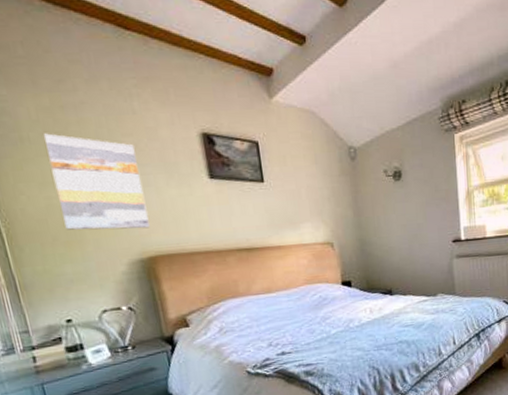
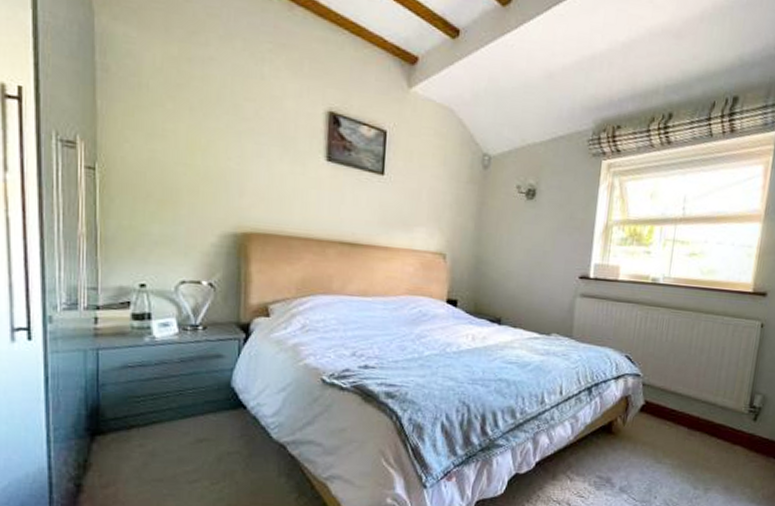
wall art: present [43,133,150,230] -> none [162,83,254,202]

